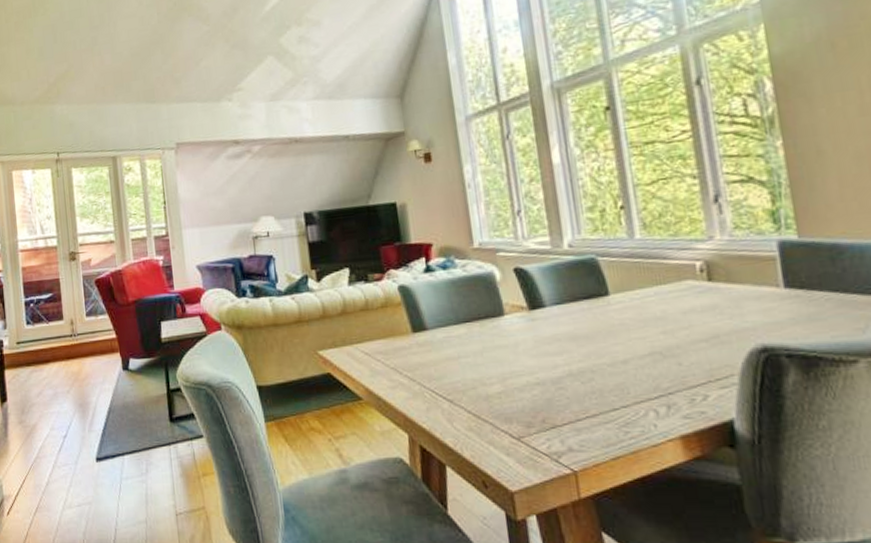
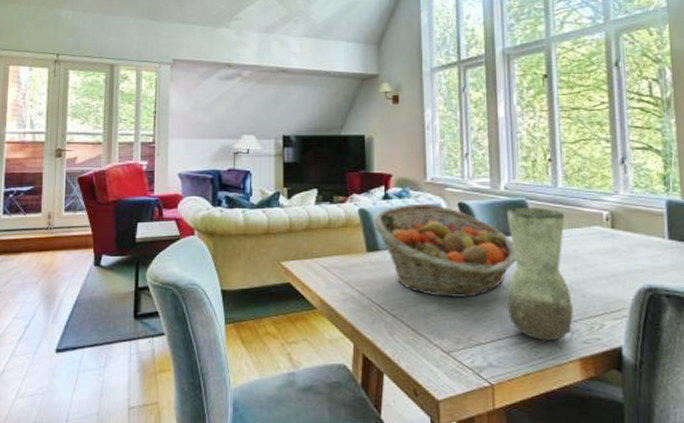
fruit basket: none [416,273,591,377] -> present [373,203,516,299]
vase: none [573,264,668,418] -> present [506,208,573,340]

